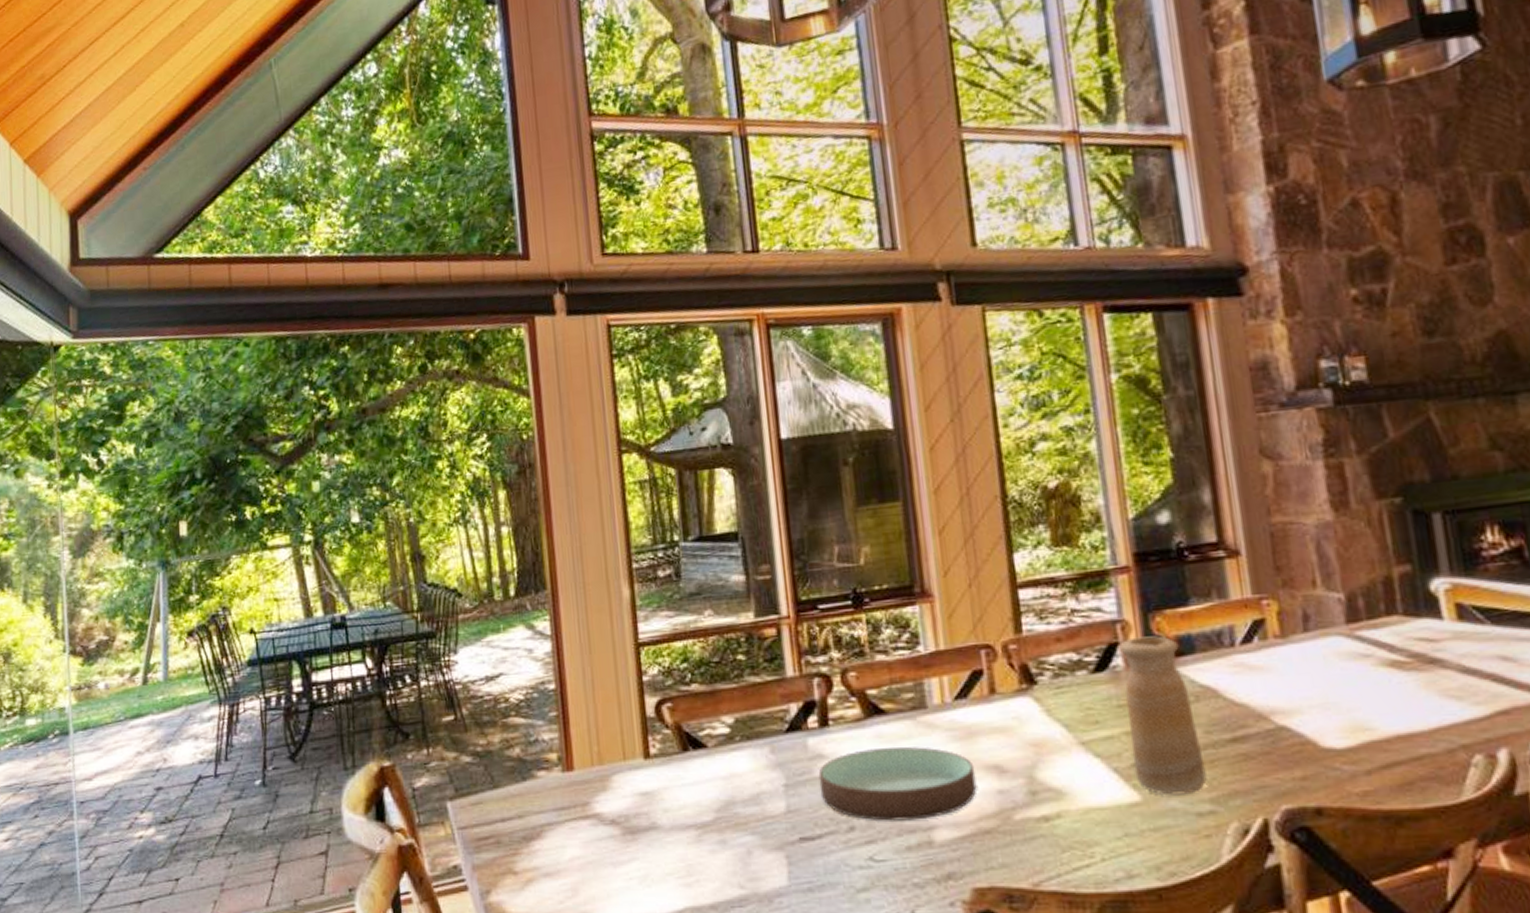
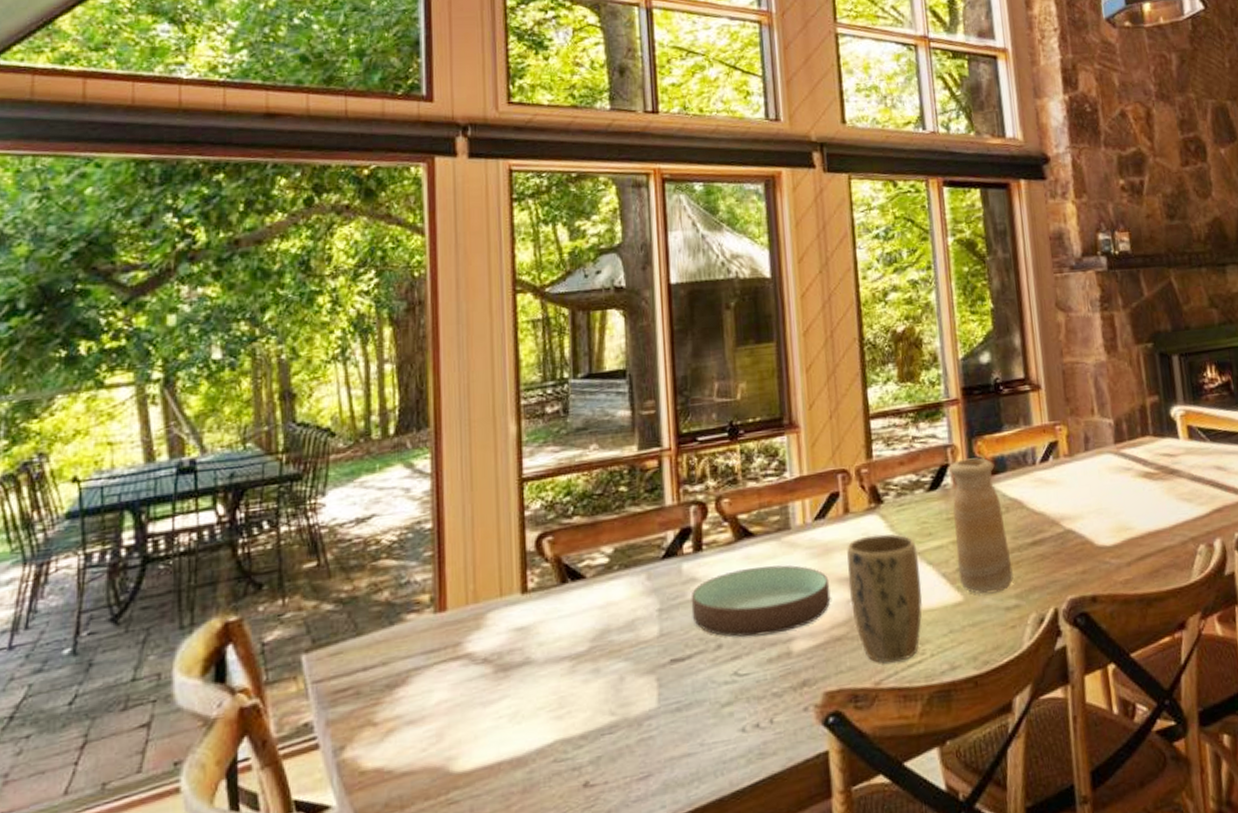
plant pot: none [994,719,1090,864] -> present [847,534,922,664]

